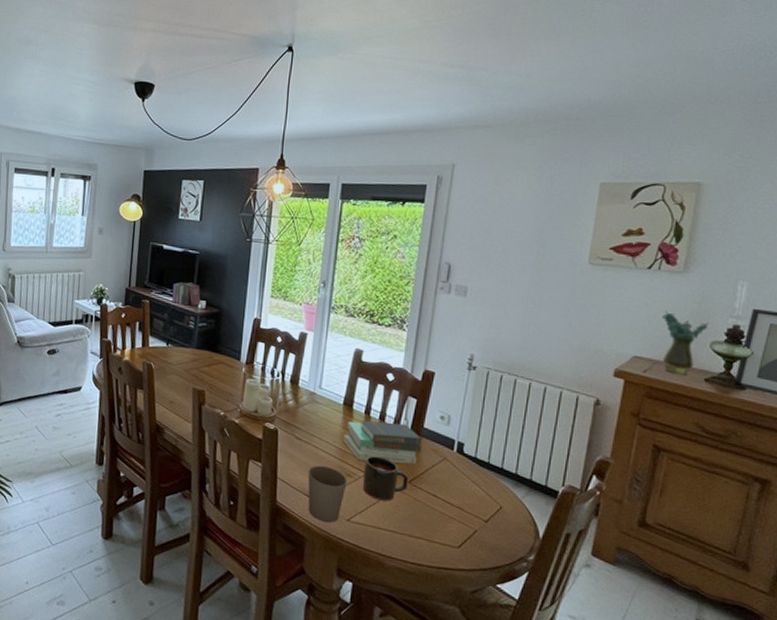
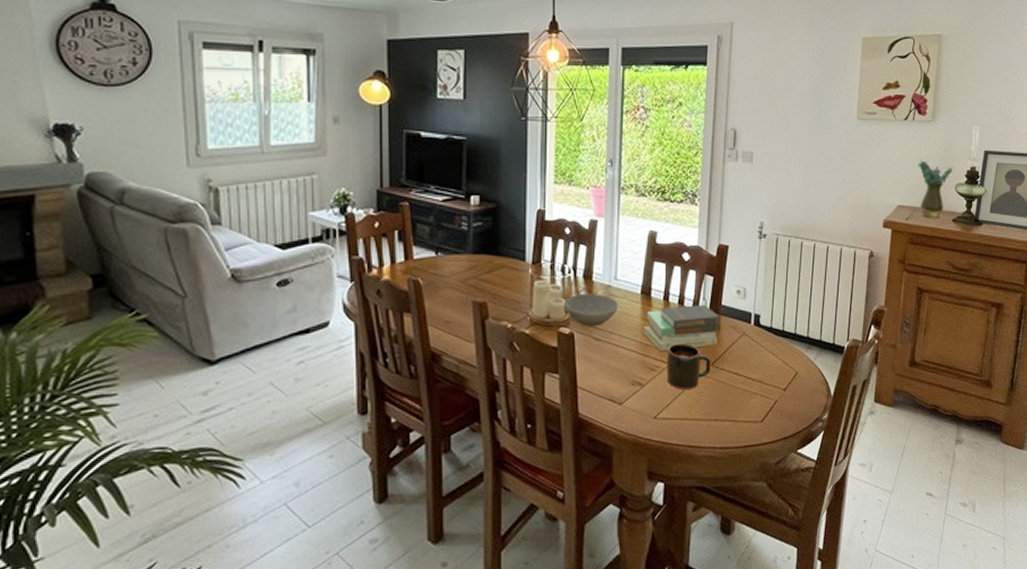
books: present [172,282,201,306] -> none [438,175,473,204]
bowl: none [271,396,321,427] -> present [564,293,618,327]
dixie cup: present [308,465,347,523] -> none [610,363,651,426]

